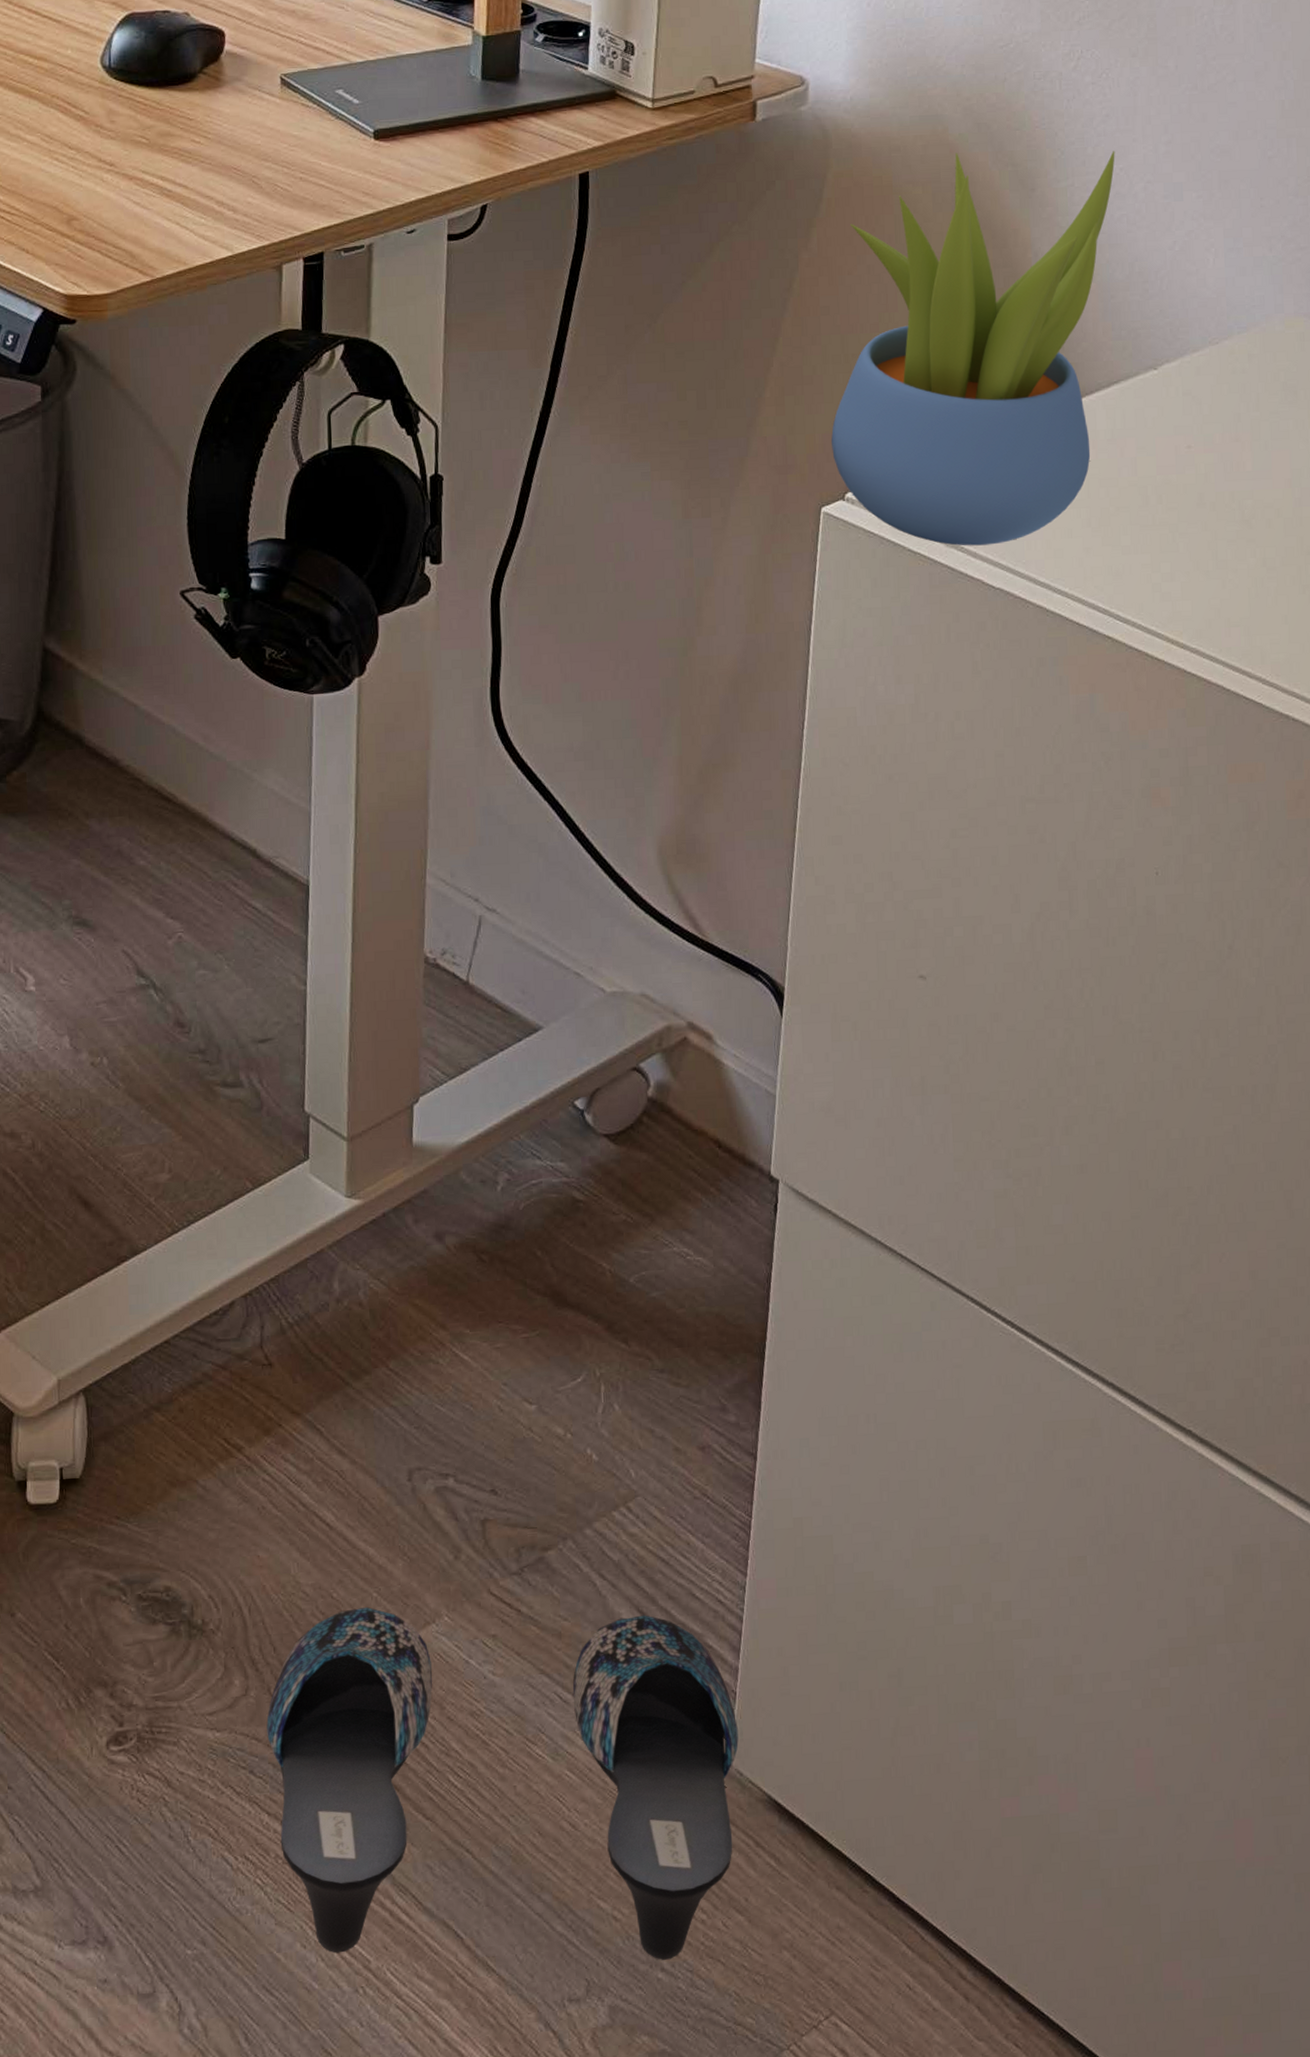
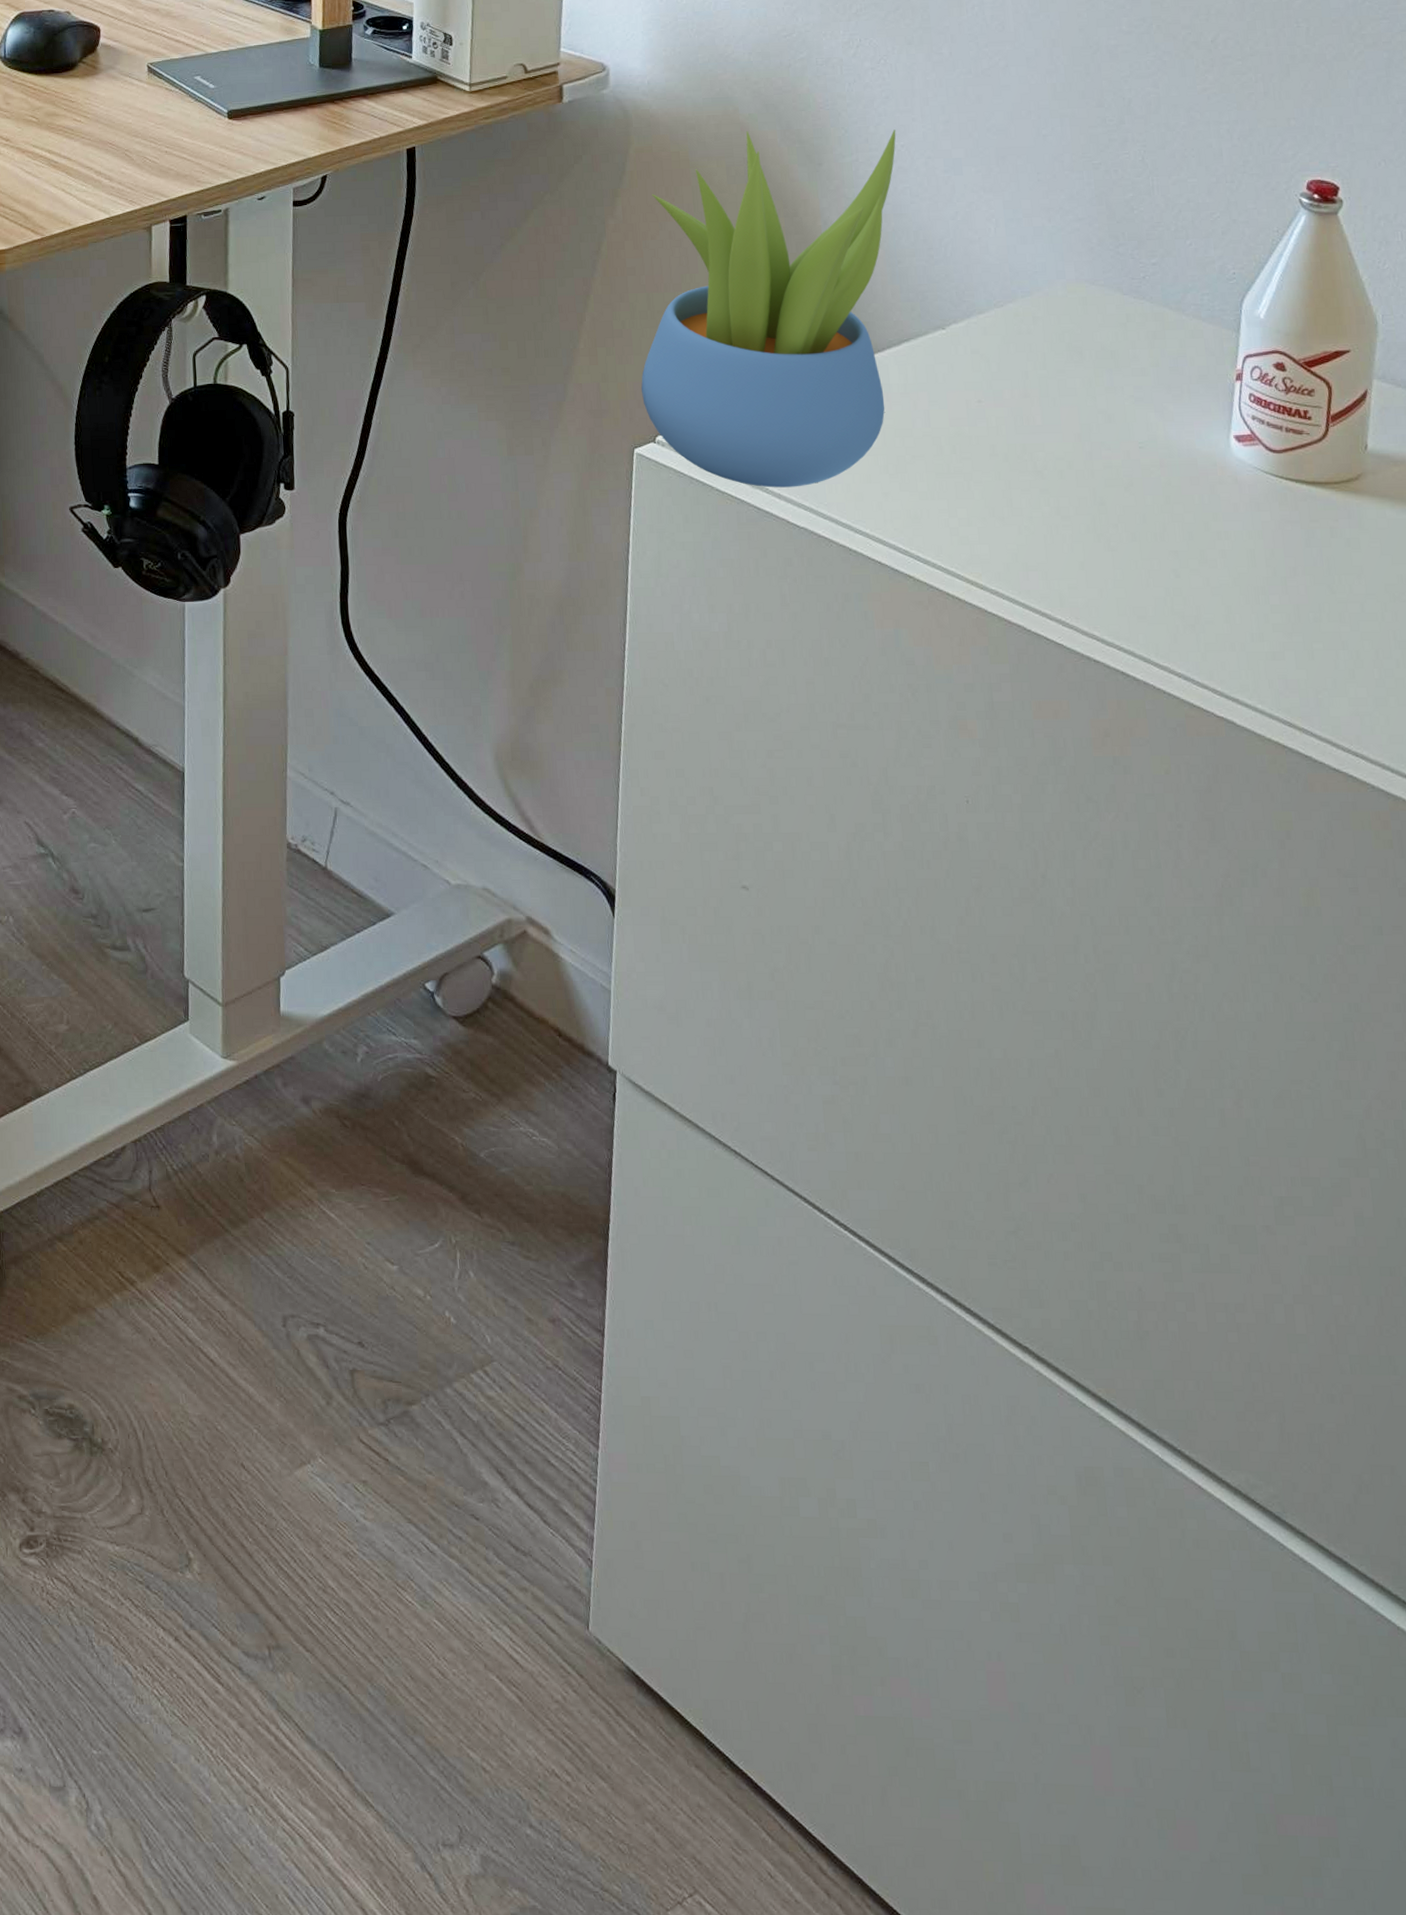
slippers: present [266,1607,739,1960] -> none [160,1442,596,1817]

